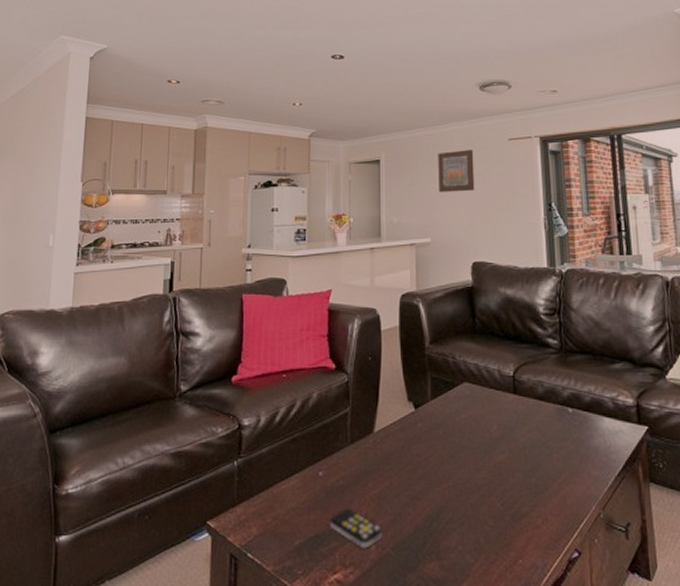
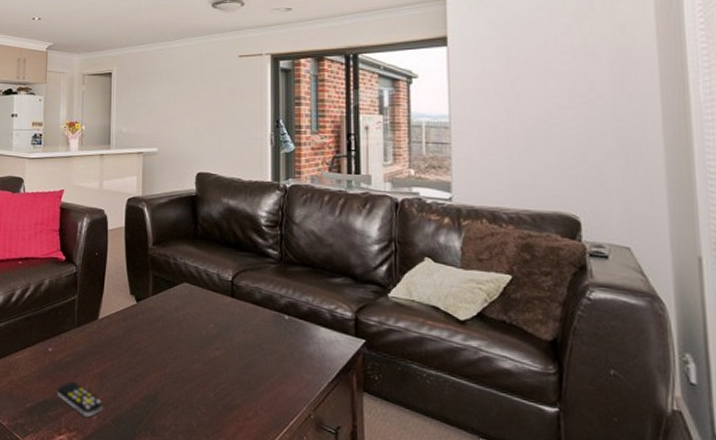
wall art: present [438,150,475,193] -> none [167,65,203,106]

